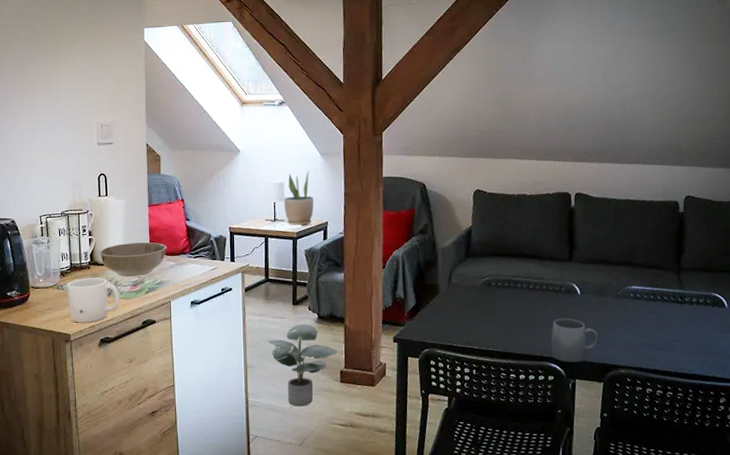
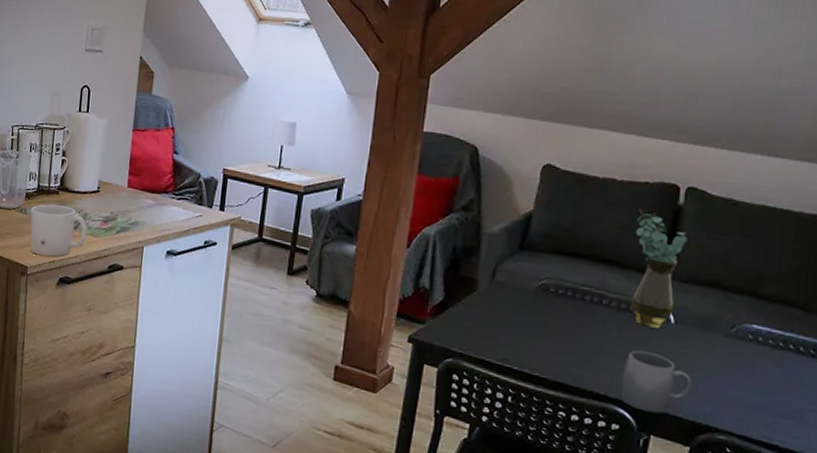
bowl: present [99,242,167,277] -> none [71,170,148,212]
potted plant: present [267,323,338,407] -> none [250,299,335,401]
potted plant: present [283,169,314,226] -> none [292,110,332,180]
vase: none [545,214,581,300] -> present [630,208,688,329]

